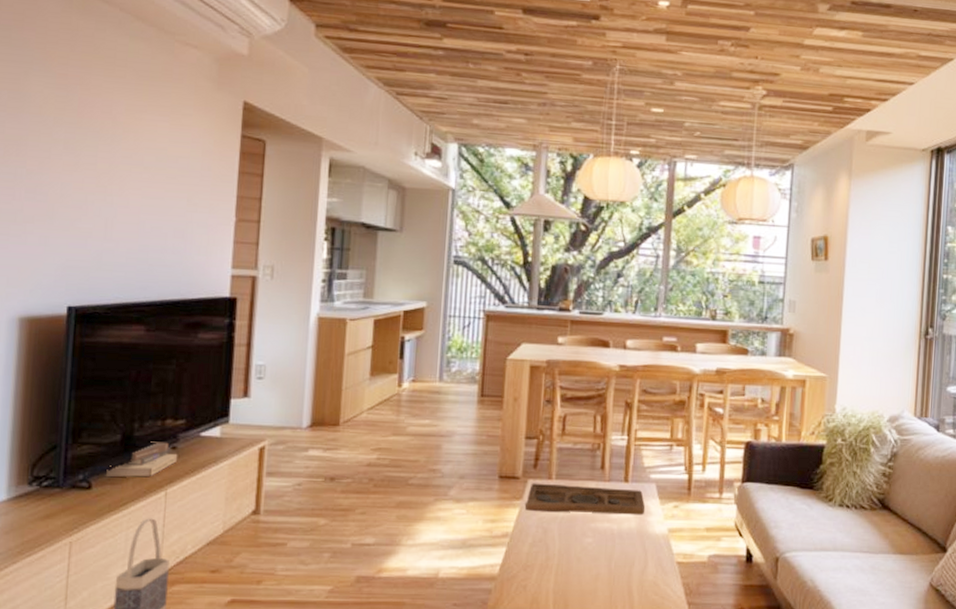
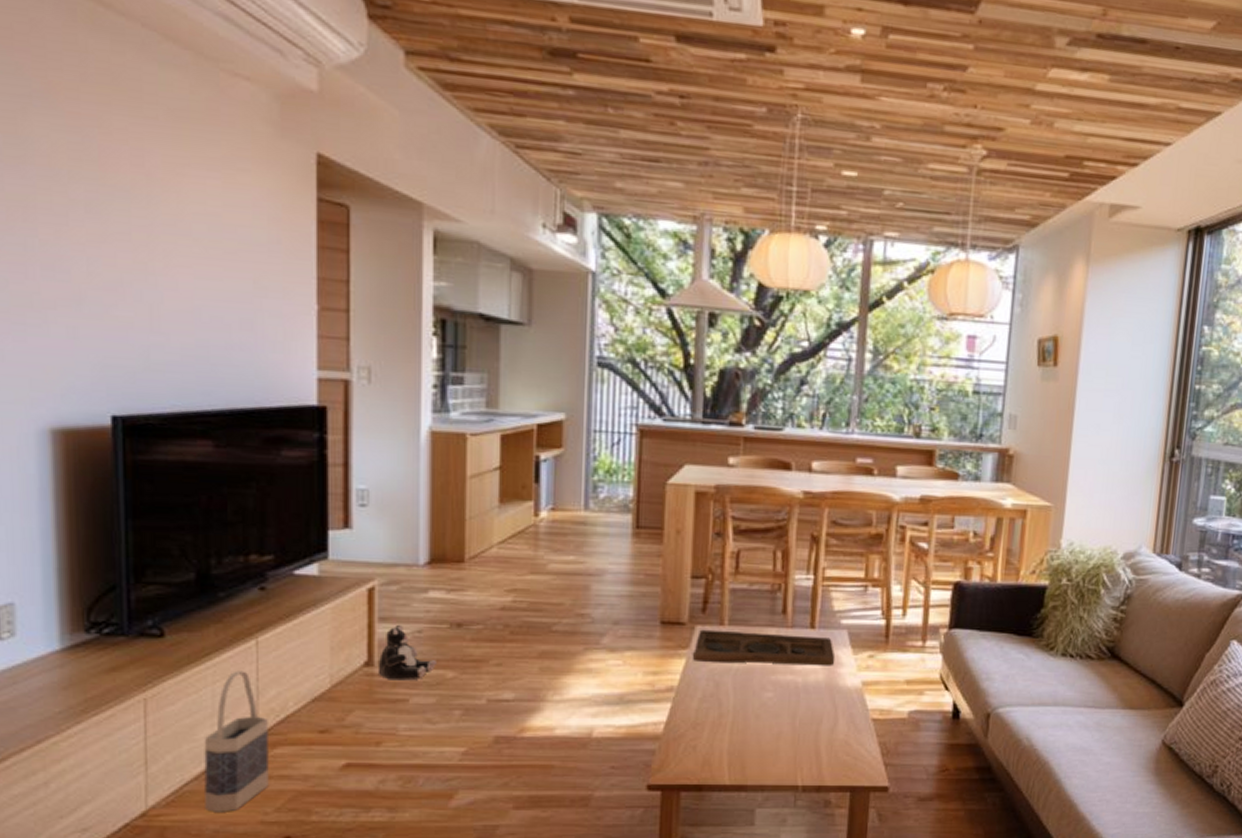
books: present [105,441,178,477] -> none [179,581,268,623]
plush toy: none [262,478,313,527] -> present [377,624,438,681]

